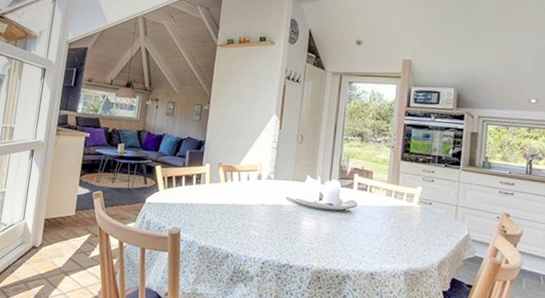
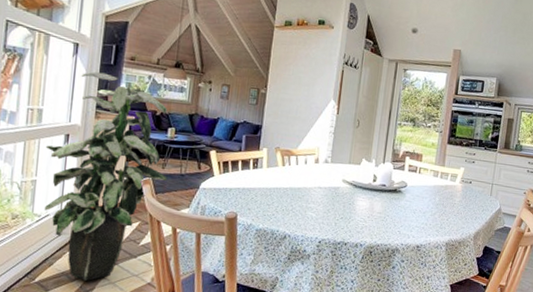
indoor plant: none [9,93,118,290] -> present [44,71,167,281]

